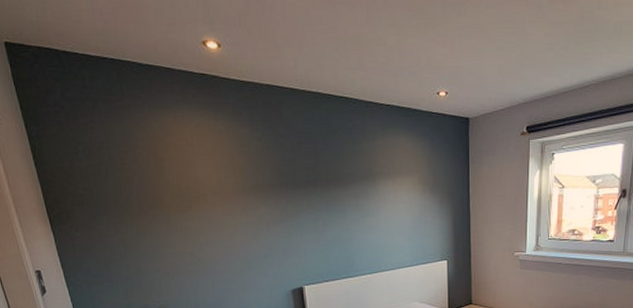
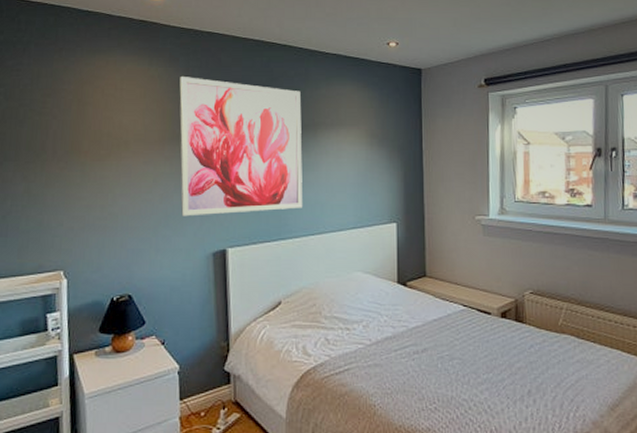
wall art: none [246,131,366,260] -> present [179,77,303,217]

